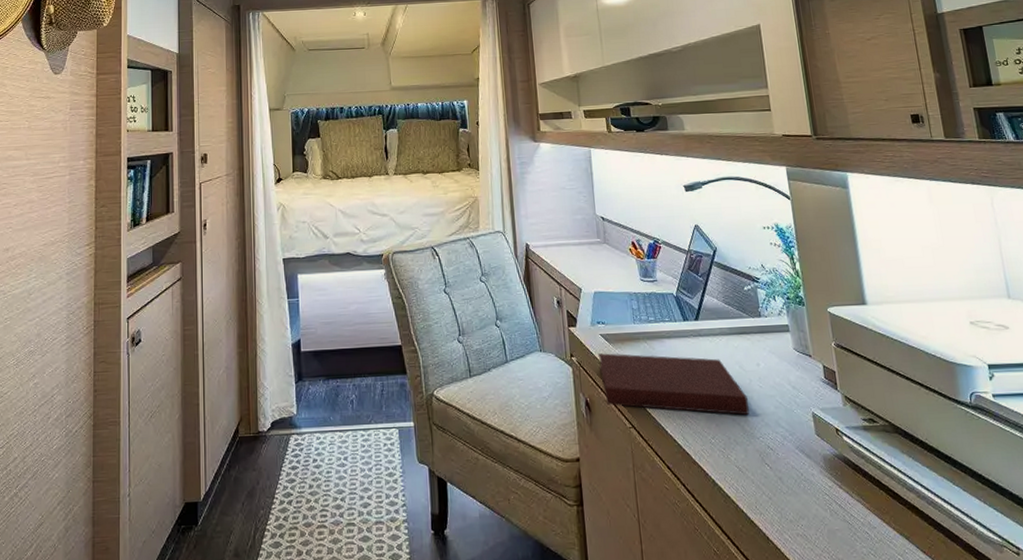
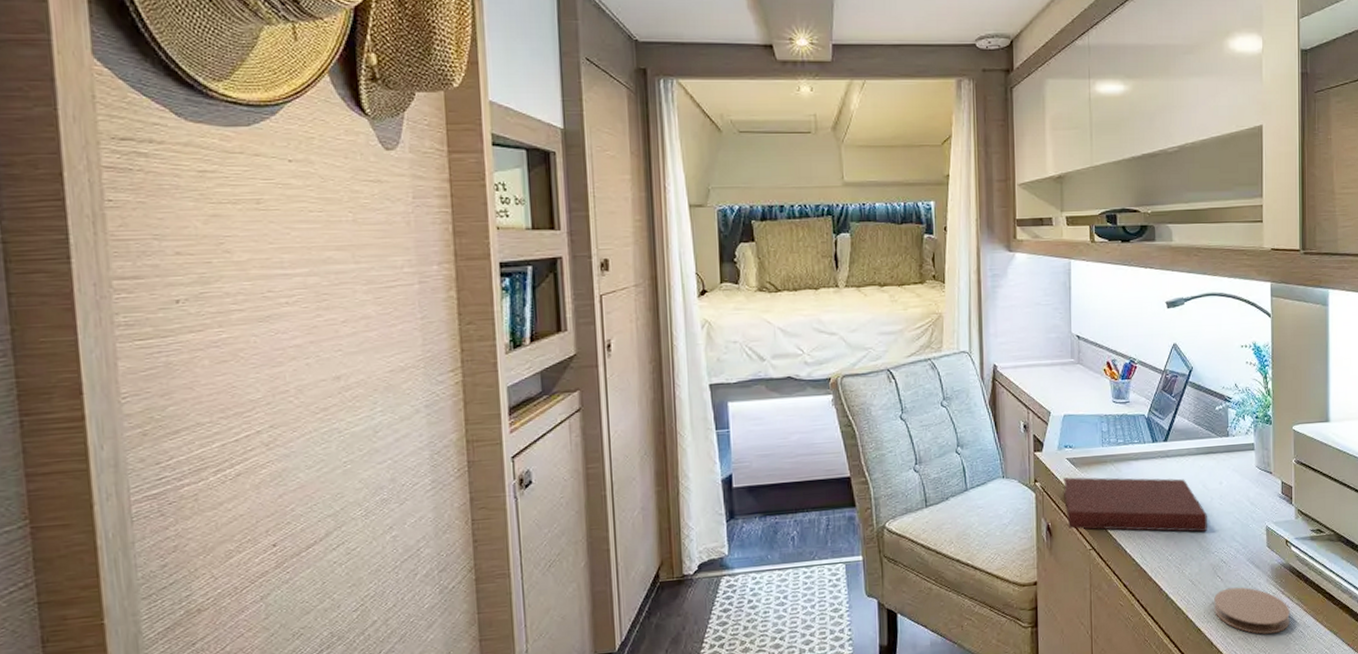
coaster: none [764,477,853,532] -> present [1214,587,1290,634]

